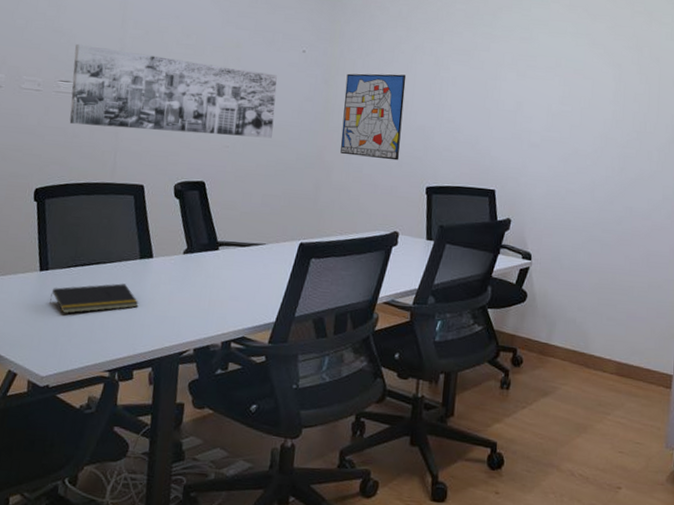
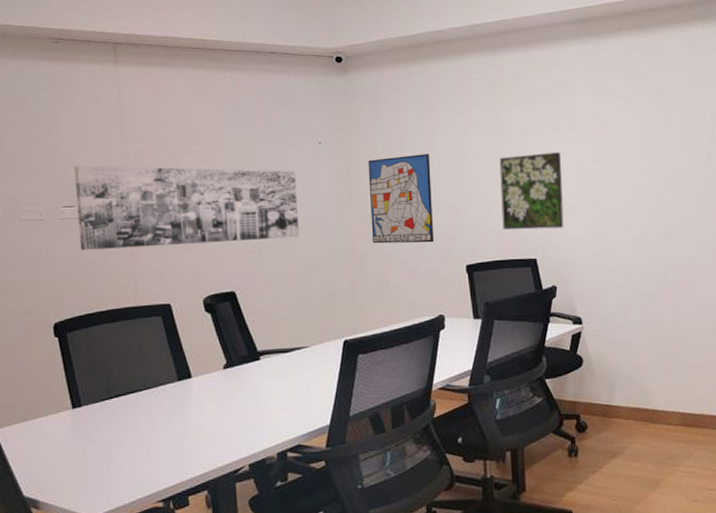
notepad: present [50,283,139,314] -> none [88,409,184,450]
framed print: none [466,87,533,164] -> present [499,152,564,230]

